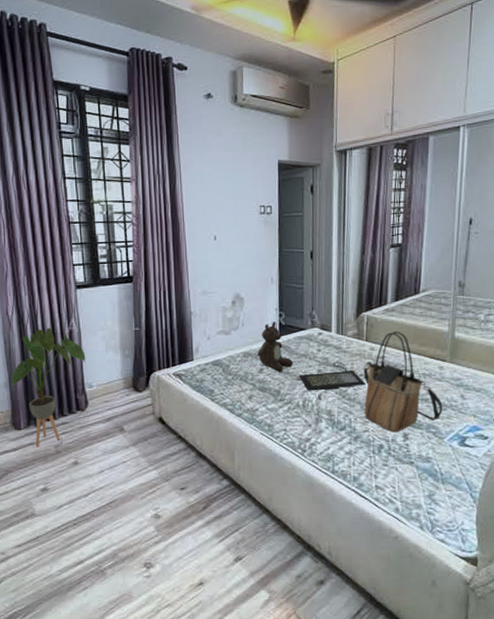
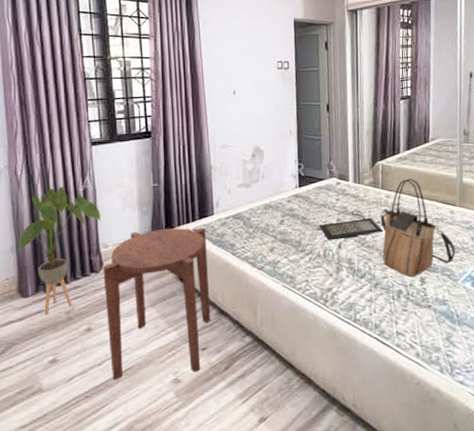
side table: none [88,372,190,510] -> present [103,227,211,380]
teddy bear: present [258,322,293,372] -> none [278,173,313,223]

